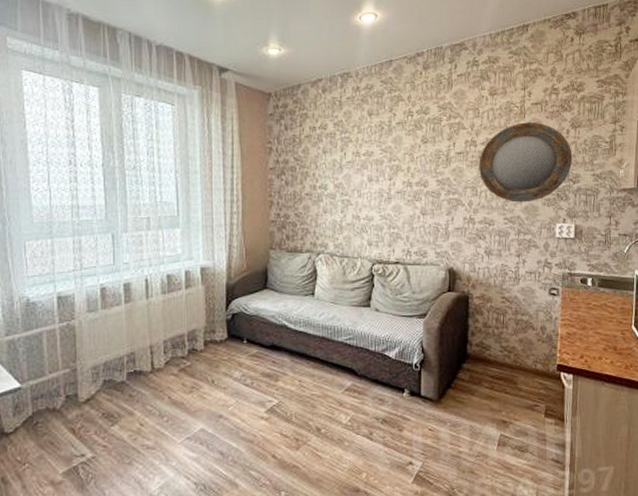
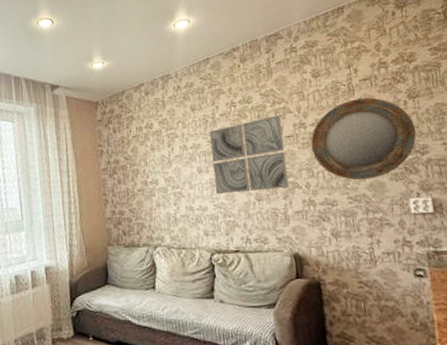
wall art: none [383,129,455,206] -> present [209,114,289,195]

